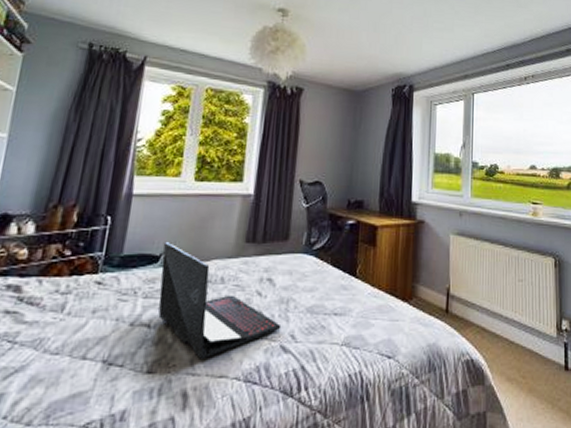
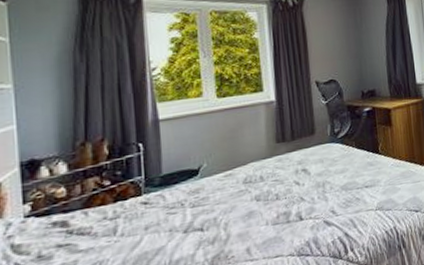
laptop: present [158,242,282,359] -> none [201,156,322,247]

